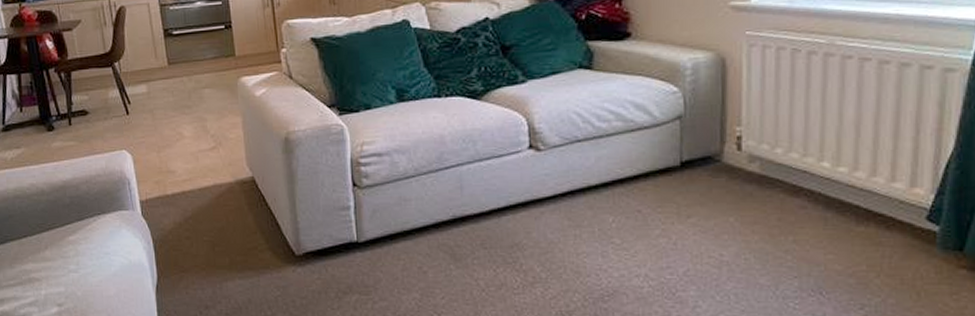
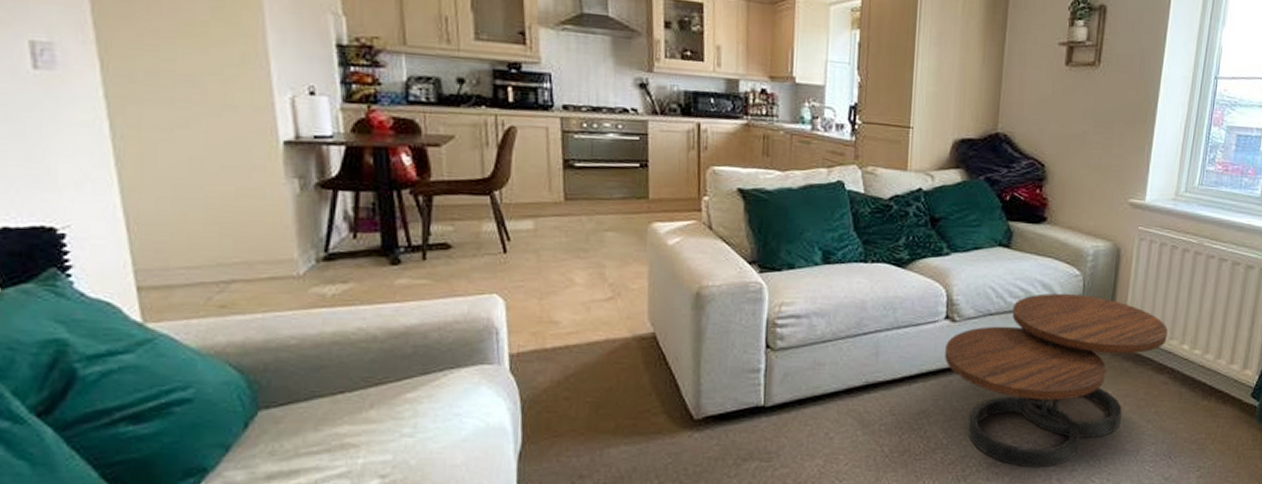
coffee table: none [532,113,799,304] -> present [945,293,1168,468]

